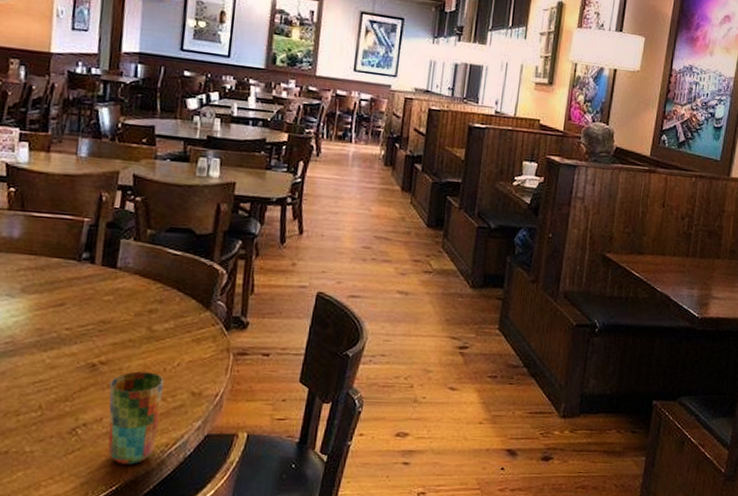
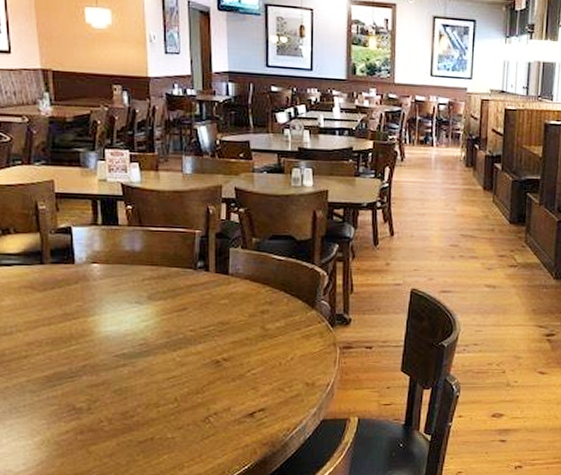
cup: present [108,371,165,465] -> none [234,366,281,447]

